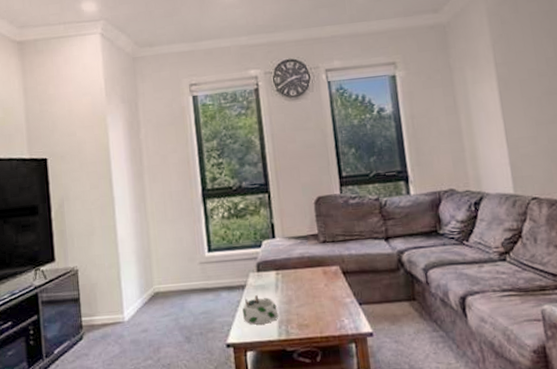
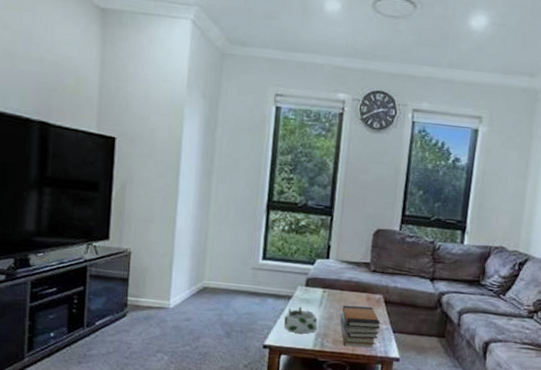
book stack: none [299,280,345,330] -> present [340,305,381,348]

